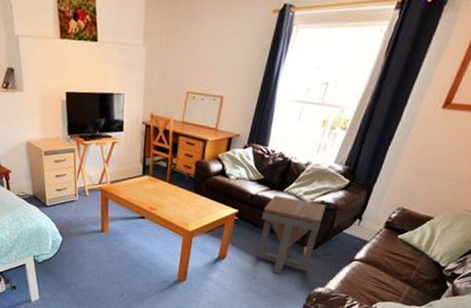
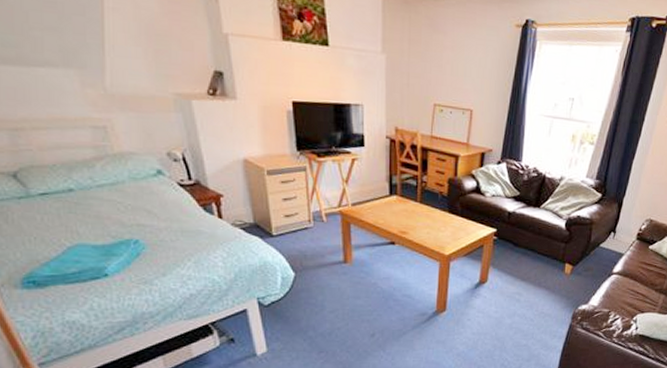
side table: present [257,195,326,274] -> none [519,211,582,294]

